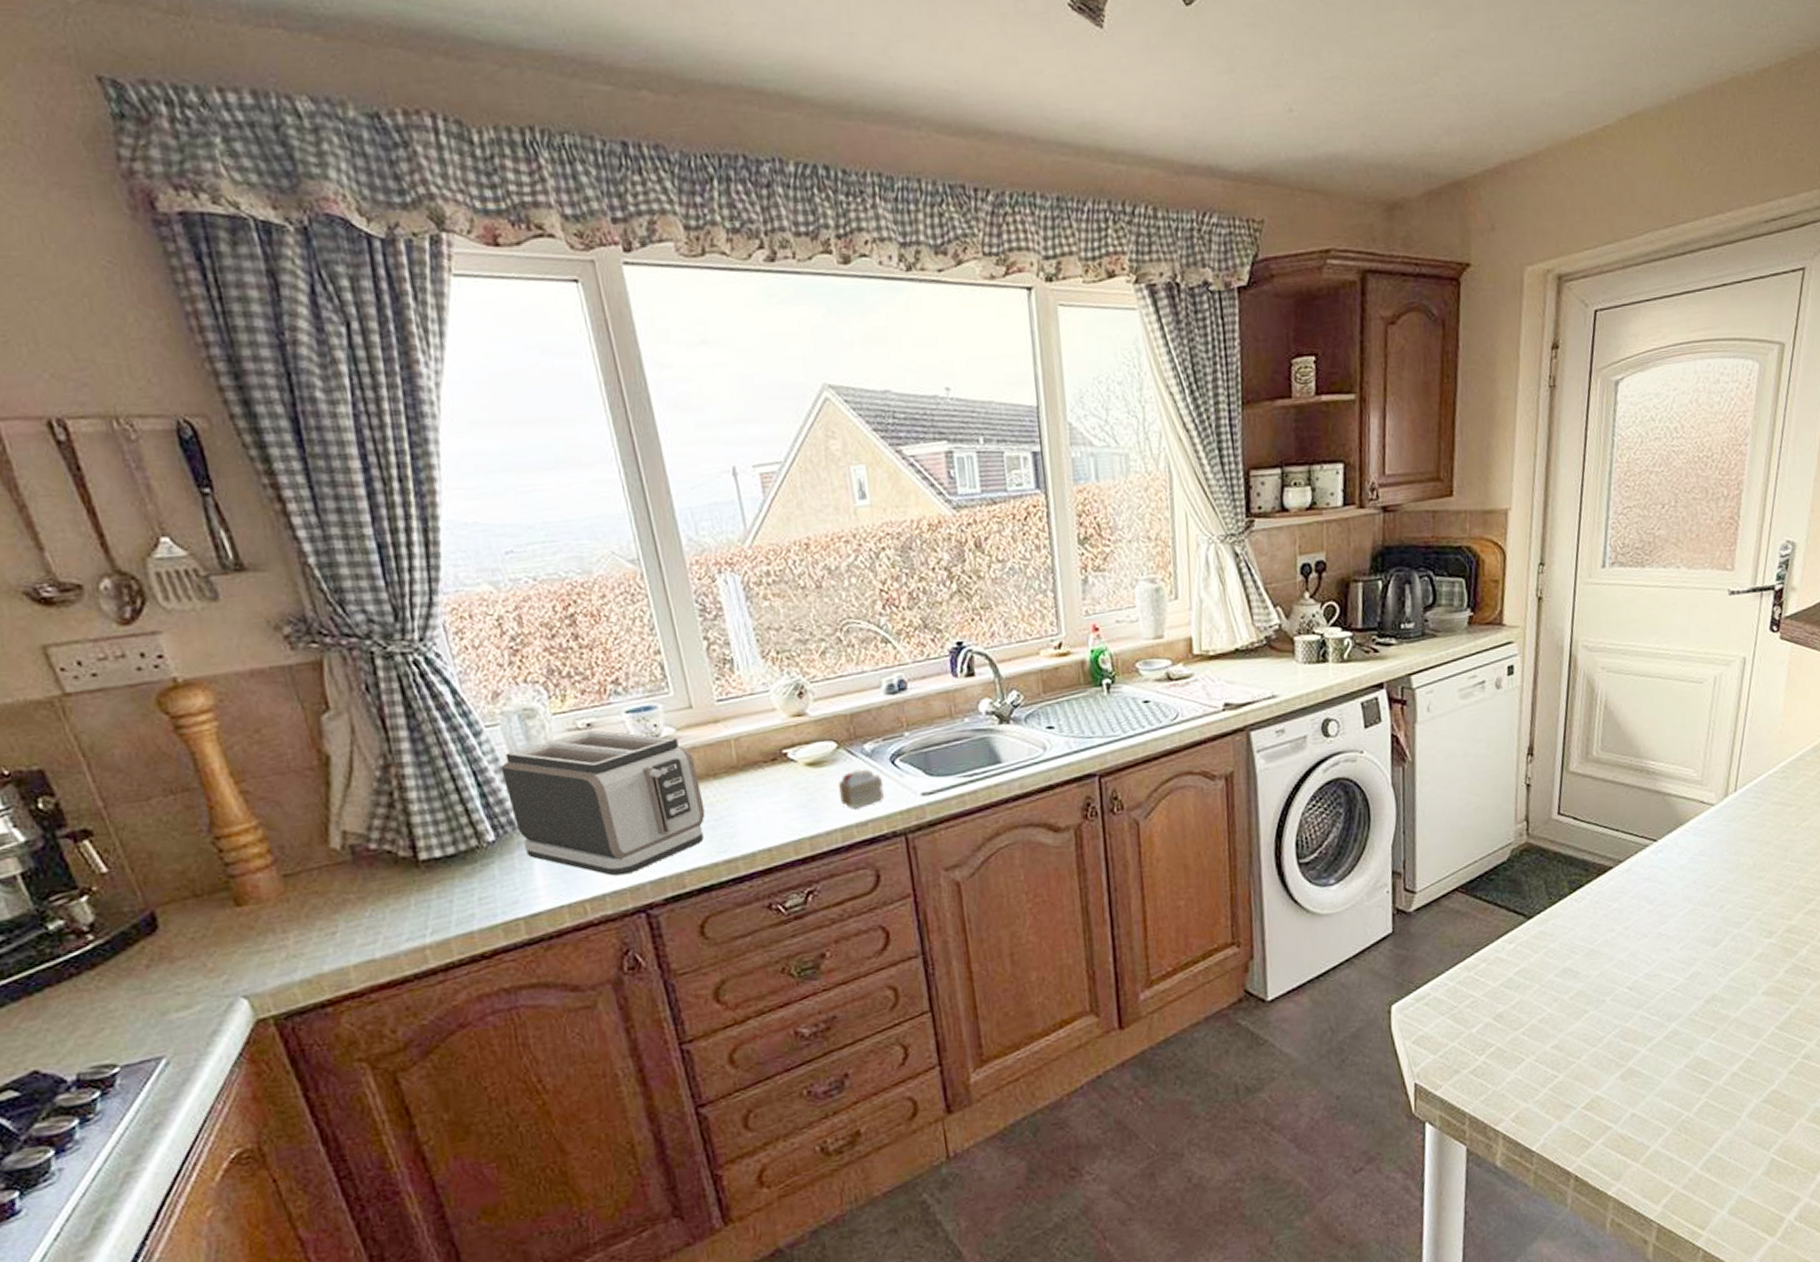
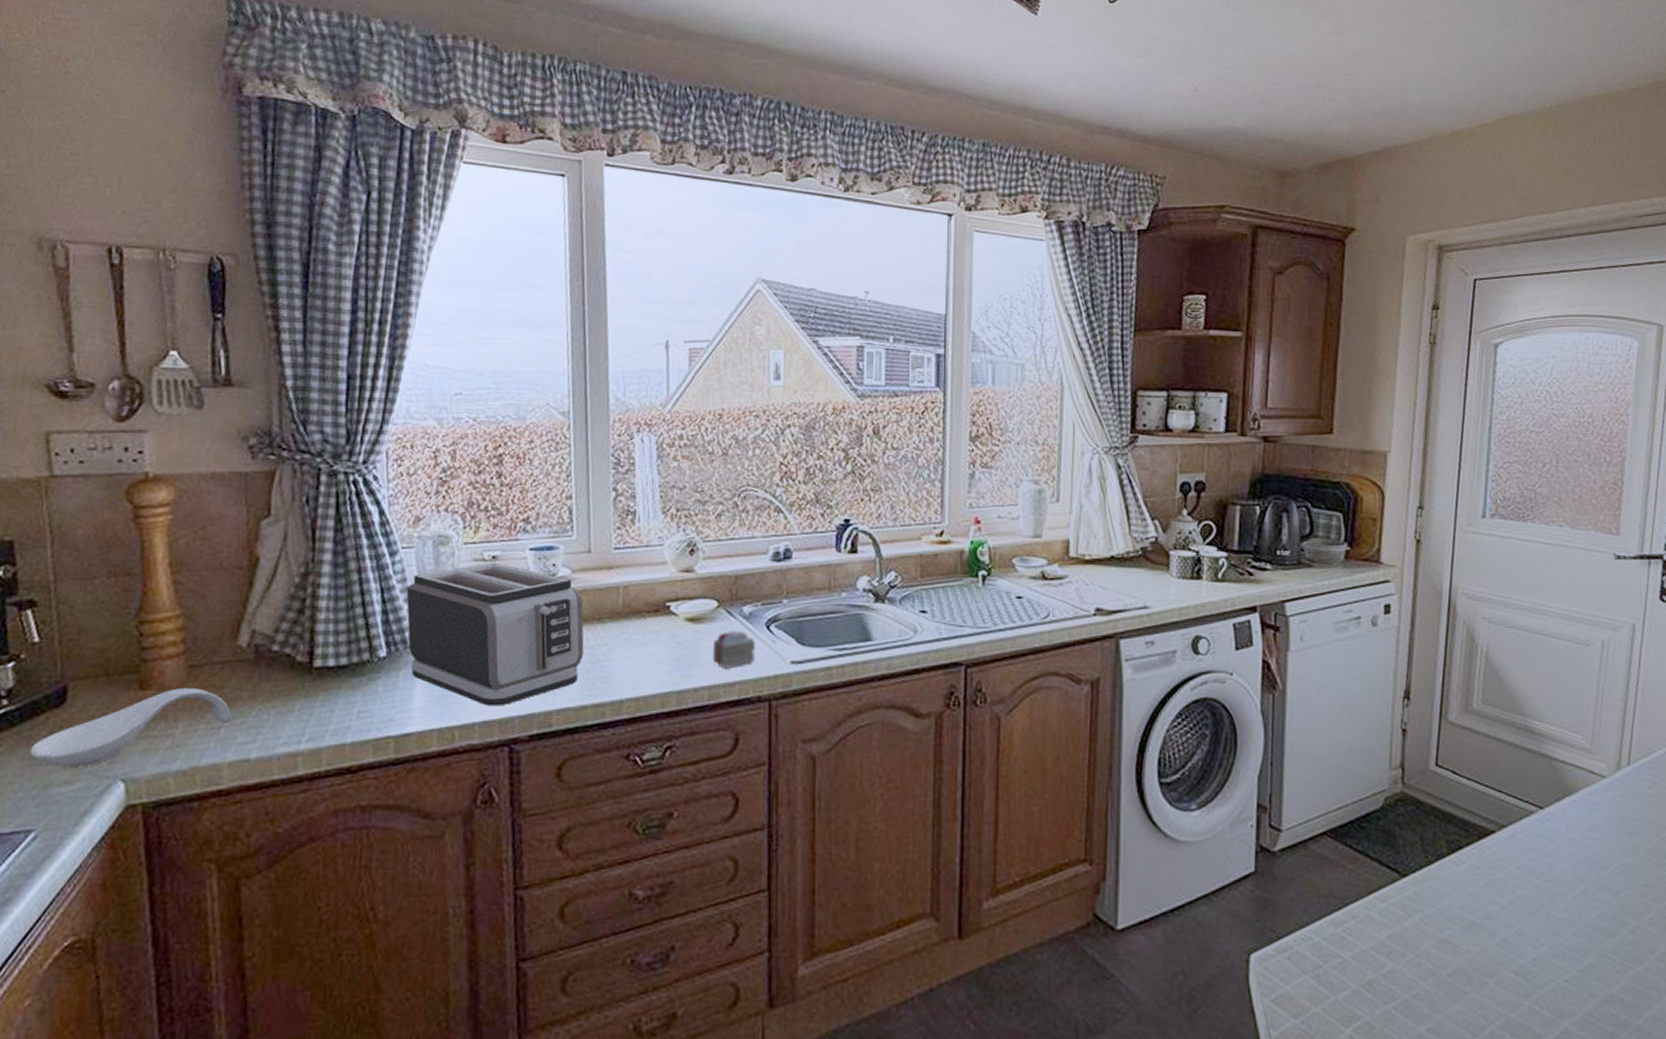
spoon rest: none [134,897,345,994] -> present [29,688,232,767]

